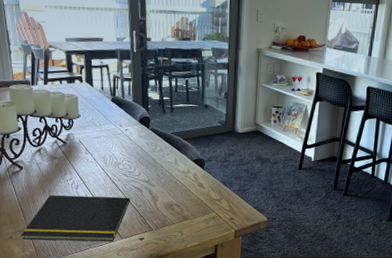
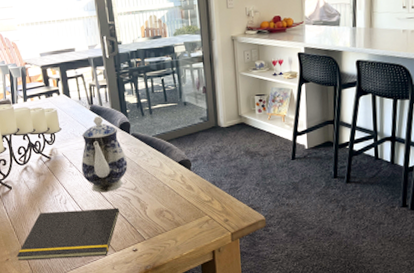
teapot: none [96,107,144,182] -> present [81,115,128,193]

